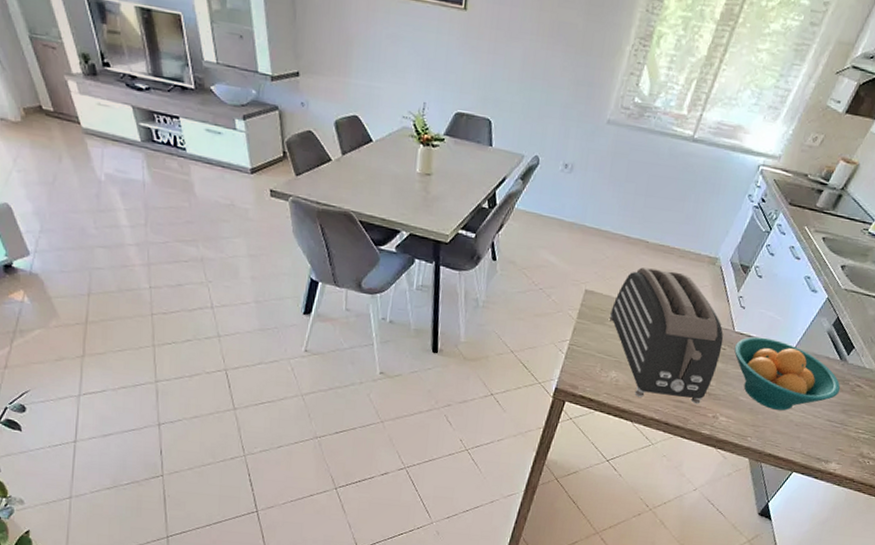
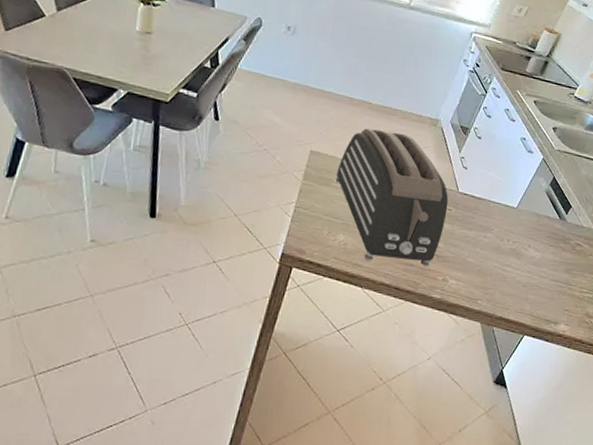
fruit bowl: present [734,336,841,411] -> none [459,197,562,272]

